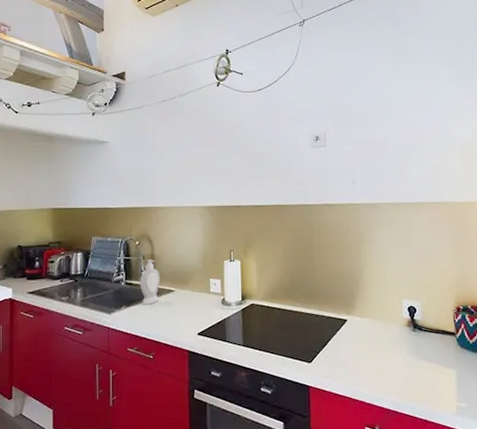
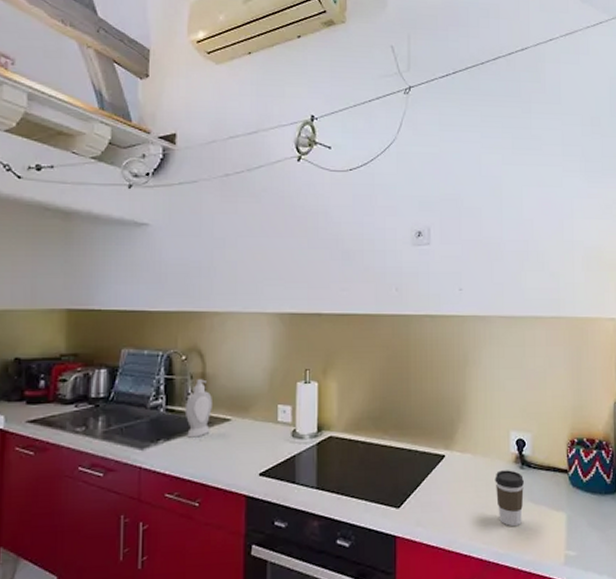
coffee cup: none [391,332,417,380] -> present [495,470,524,526]

